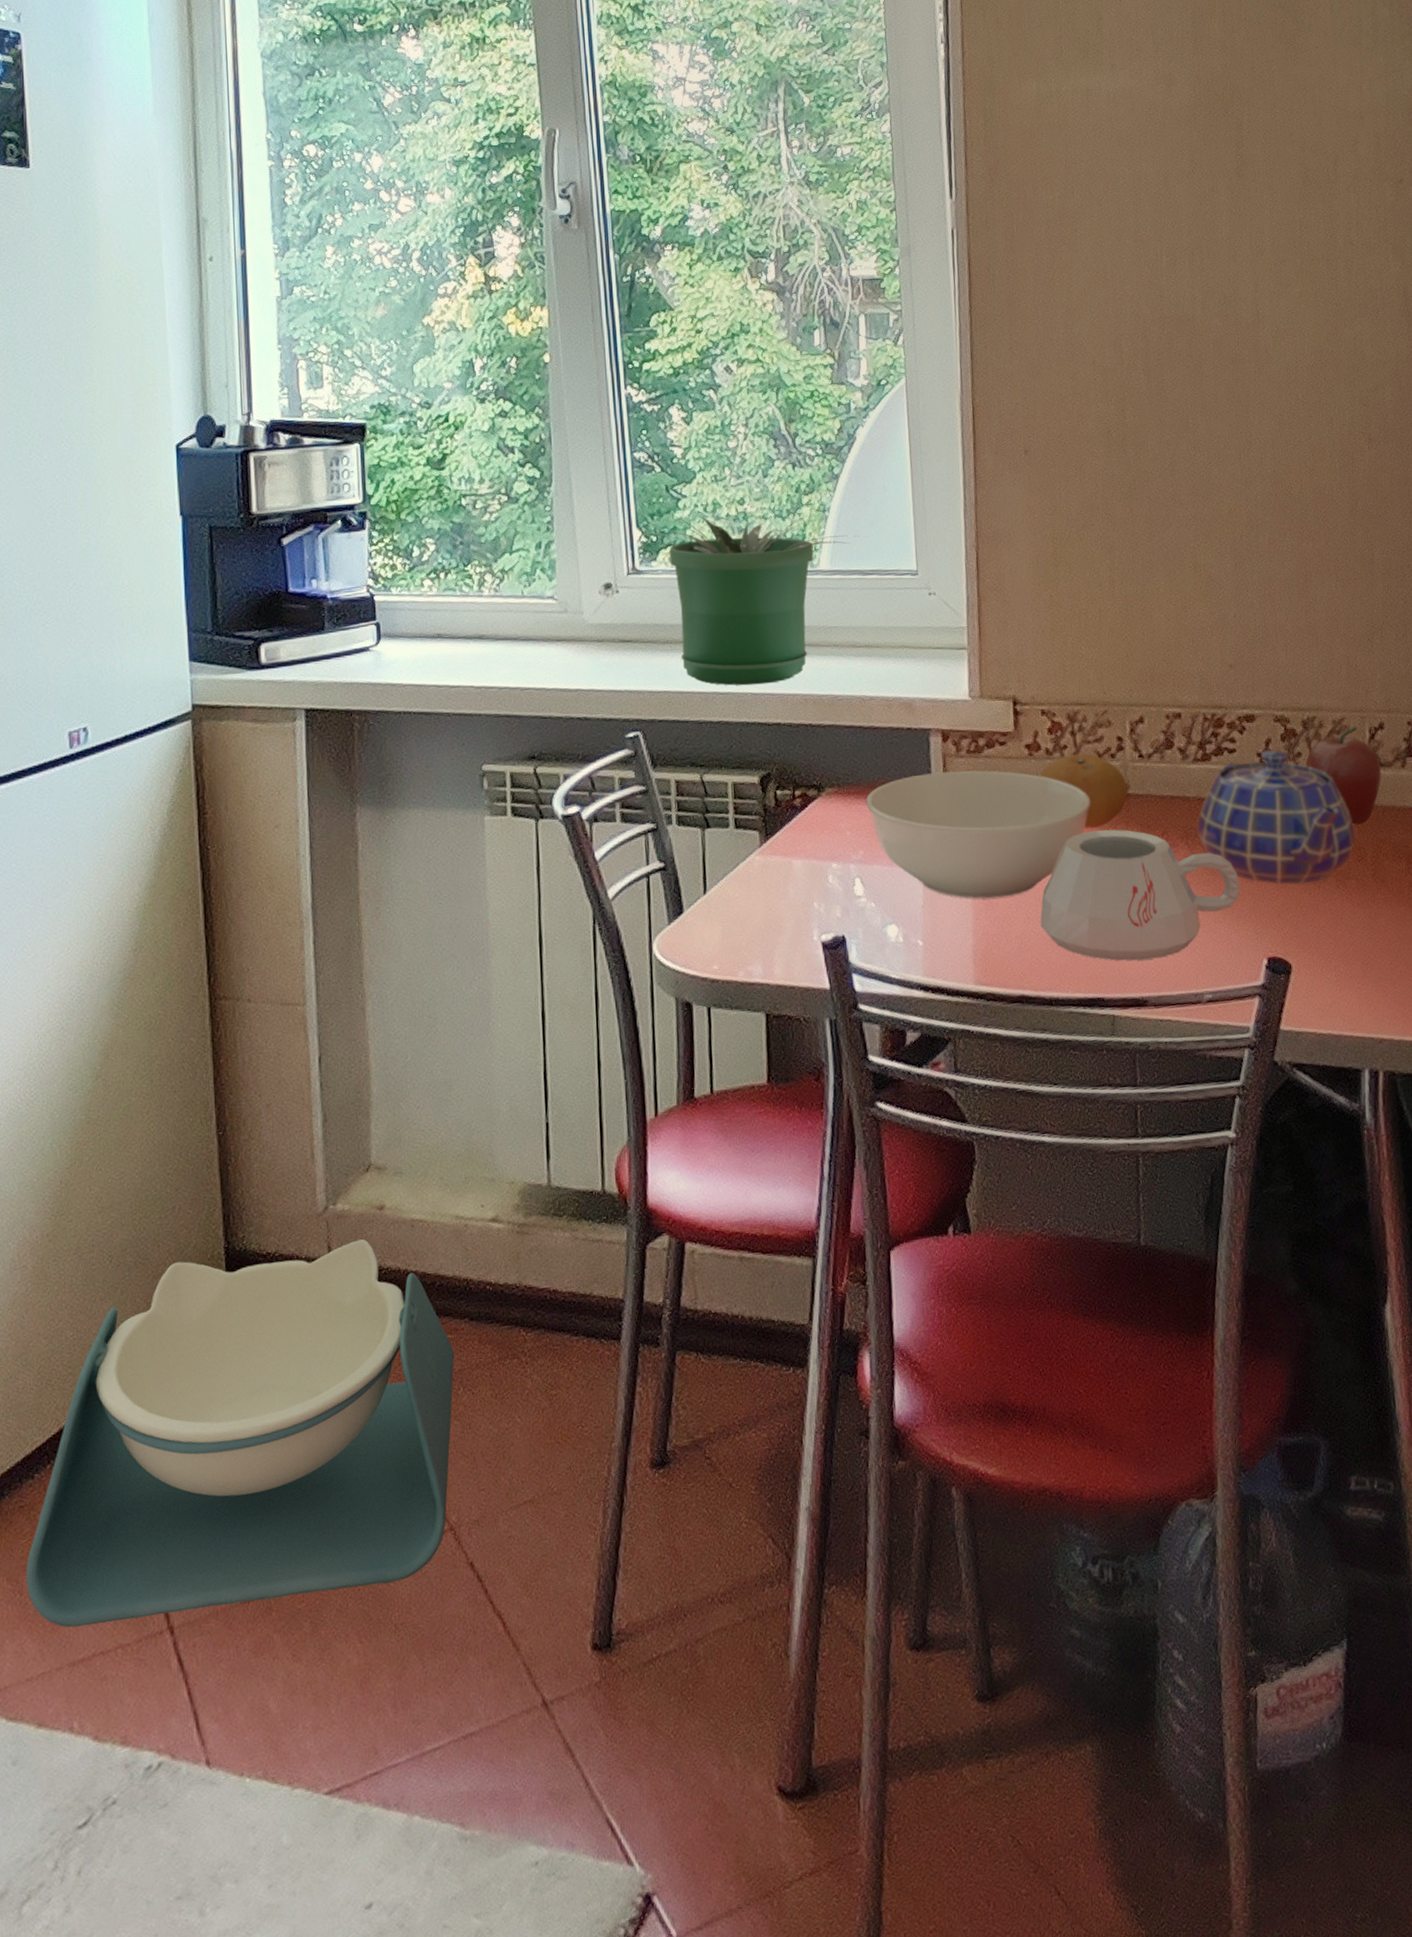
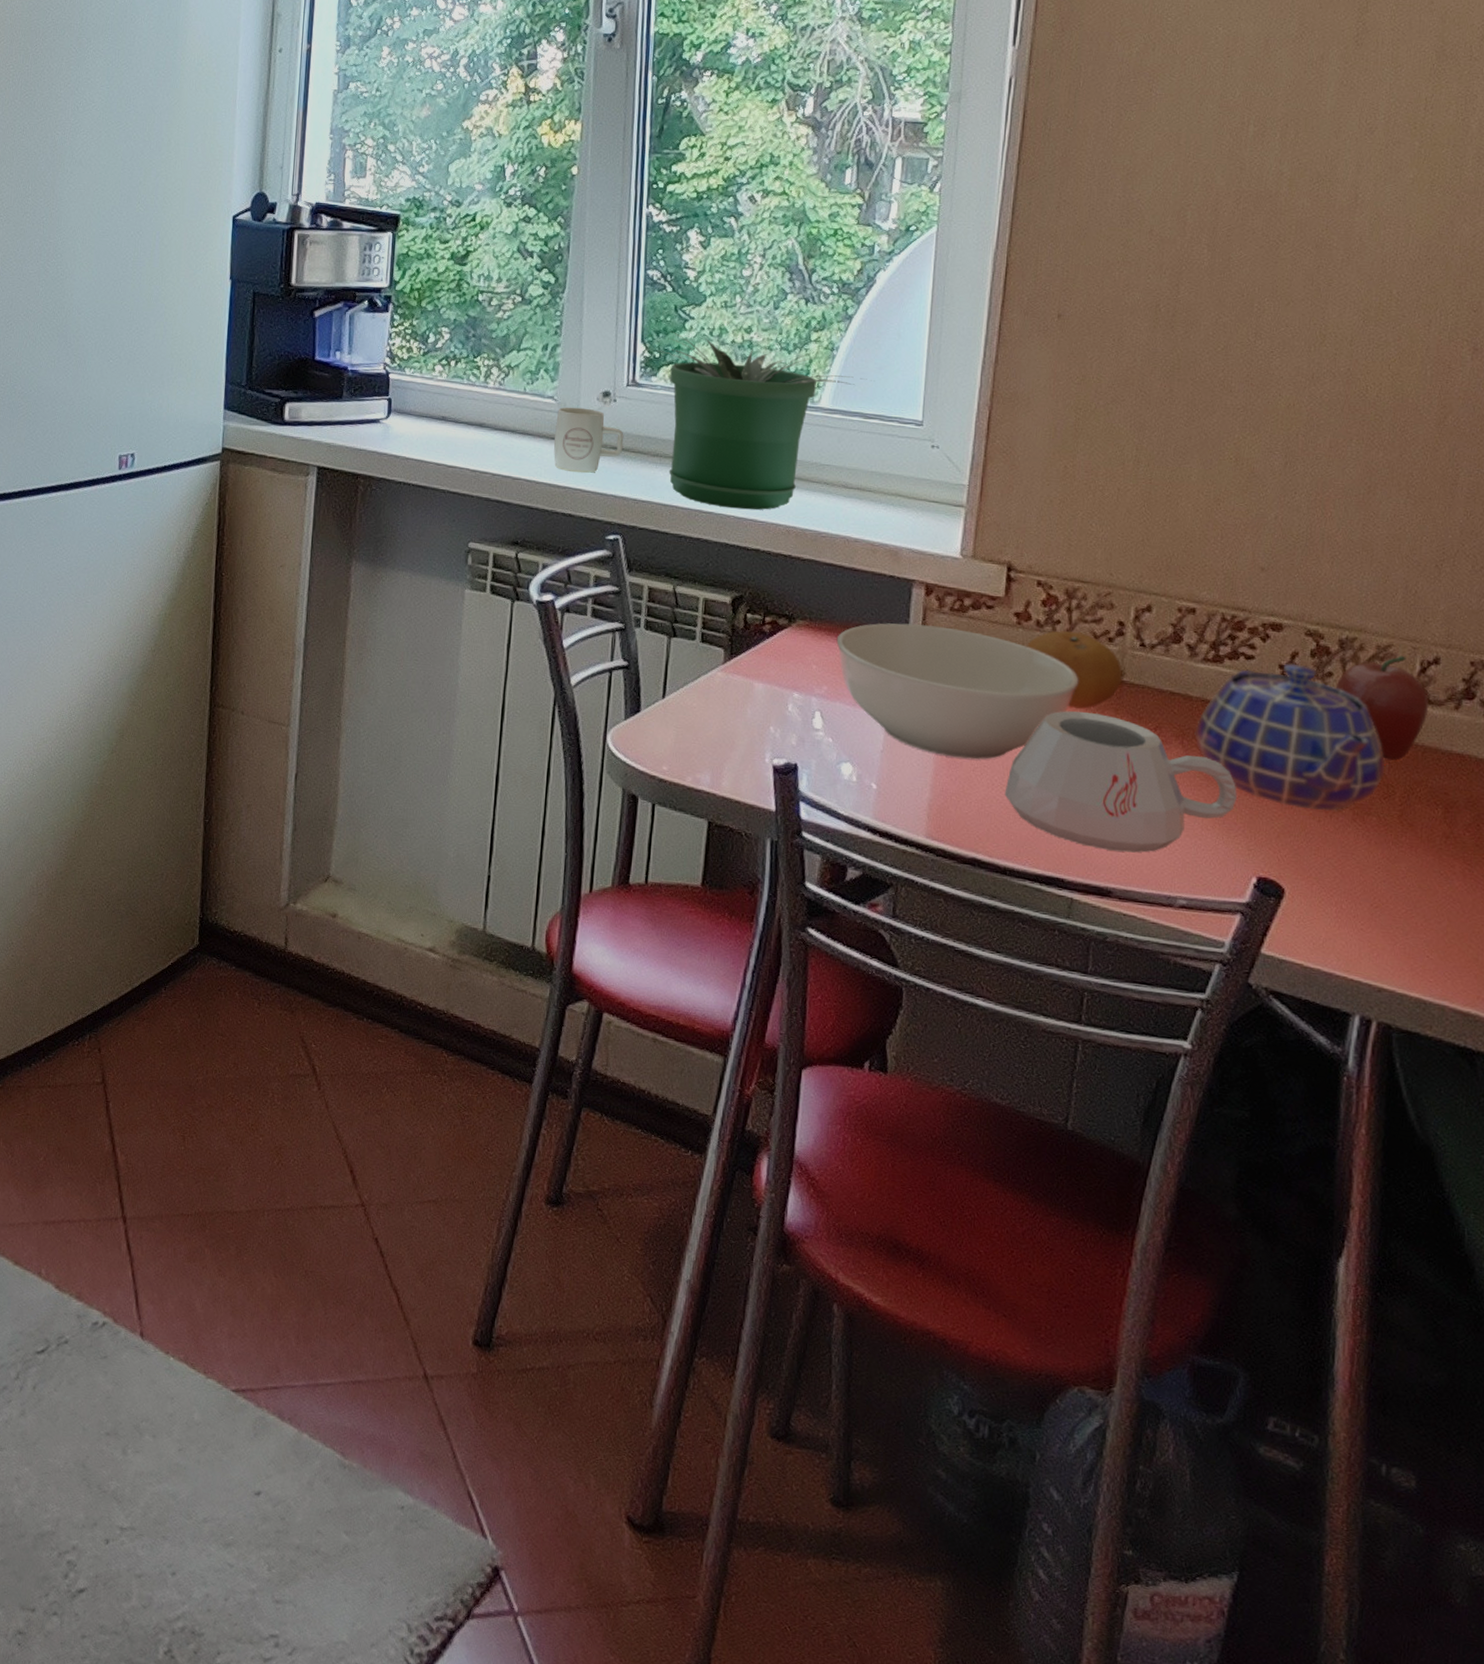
pet bowl: present [25,1239,455,1628] -> none [17,920,383,1236]
mug: none [559,603,632,674] -> present [554,407,624,474]

